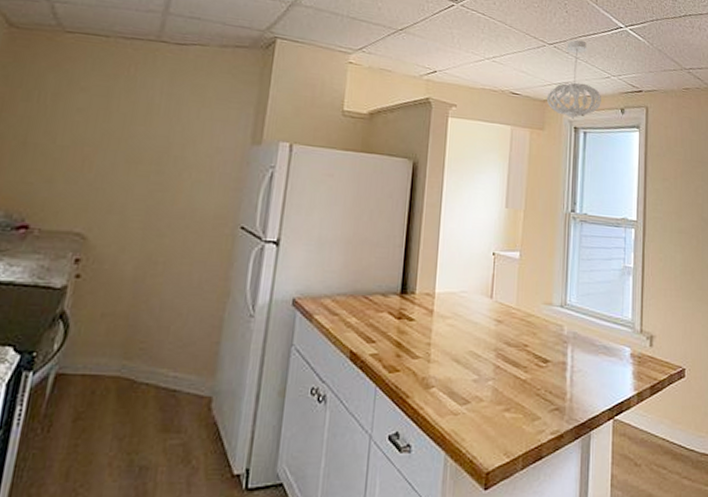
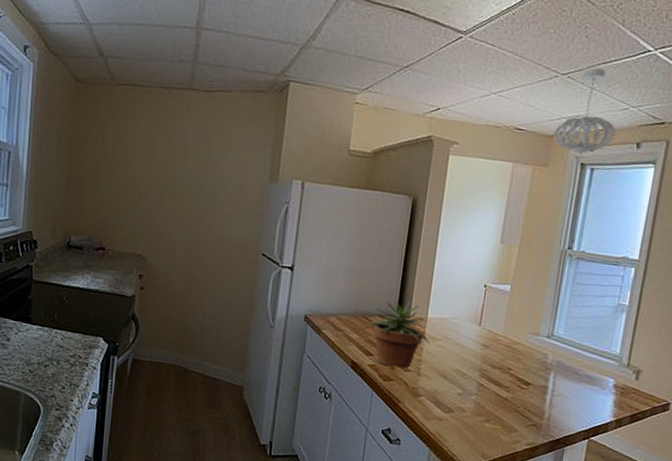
potted plant: none [371,273,439,355] -> present [370,300,430,368]

